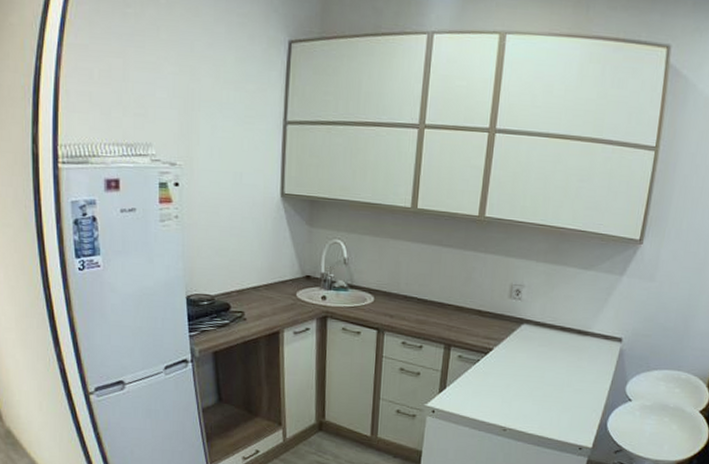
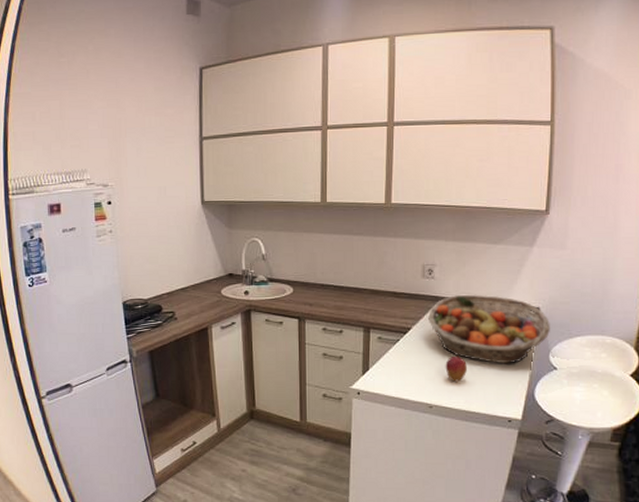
fruit basket: none [511,319,630,393] -> present [428,294,550,364]
fruit: none [523,380,545,407] -> present [445,356,467,382]

